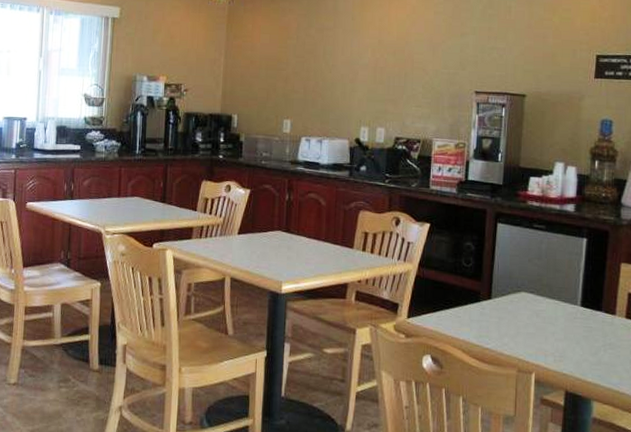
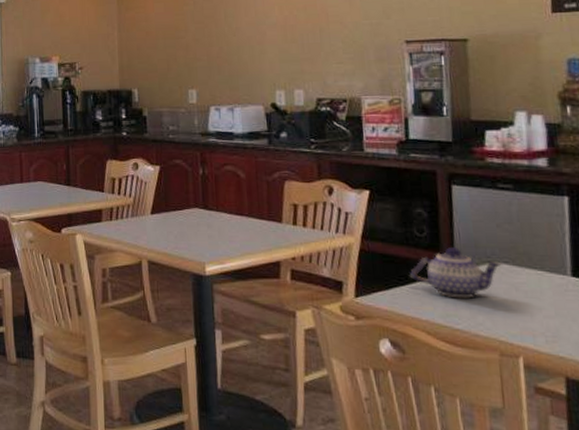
teapot: none [453,277,528,322] -> present [409,247,502,299]

